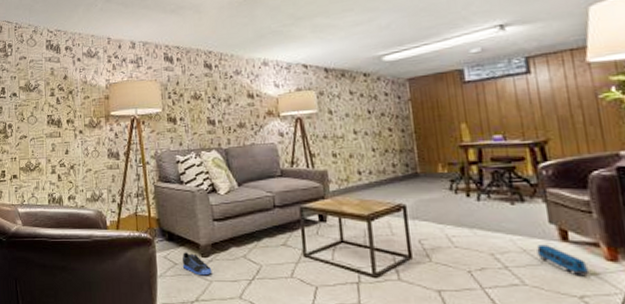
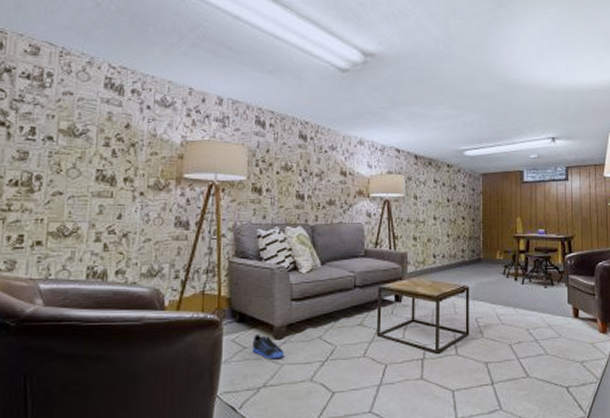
toy train: present [536,244,588,277] -> none [558,321,588,346]

